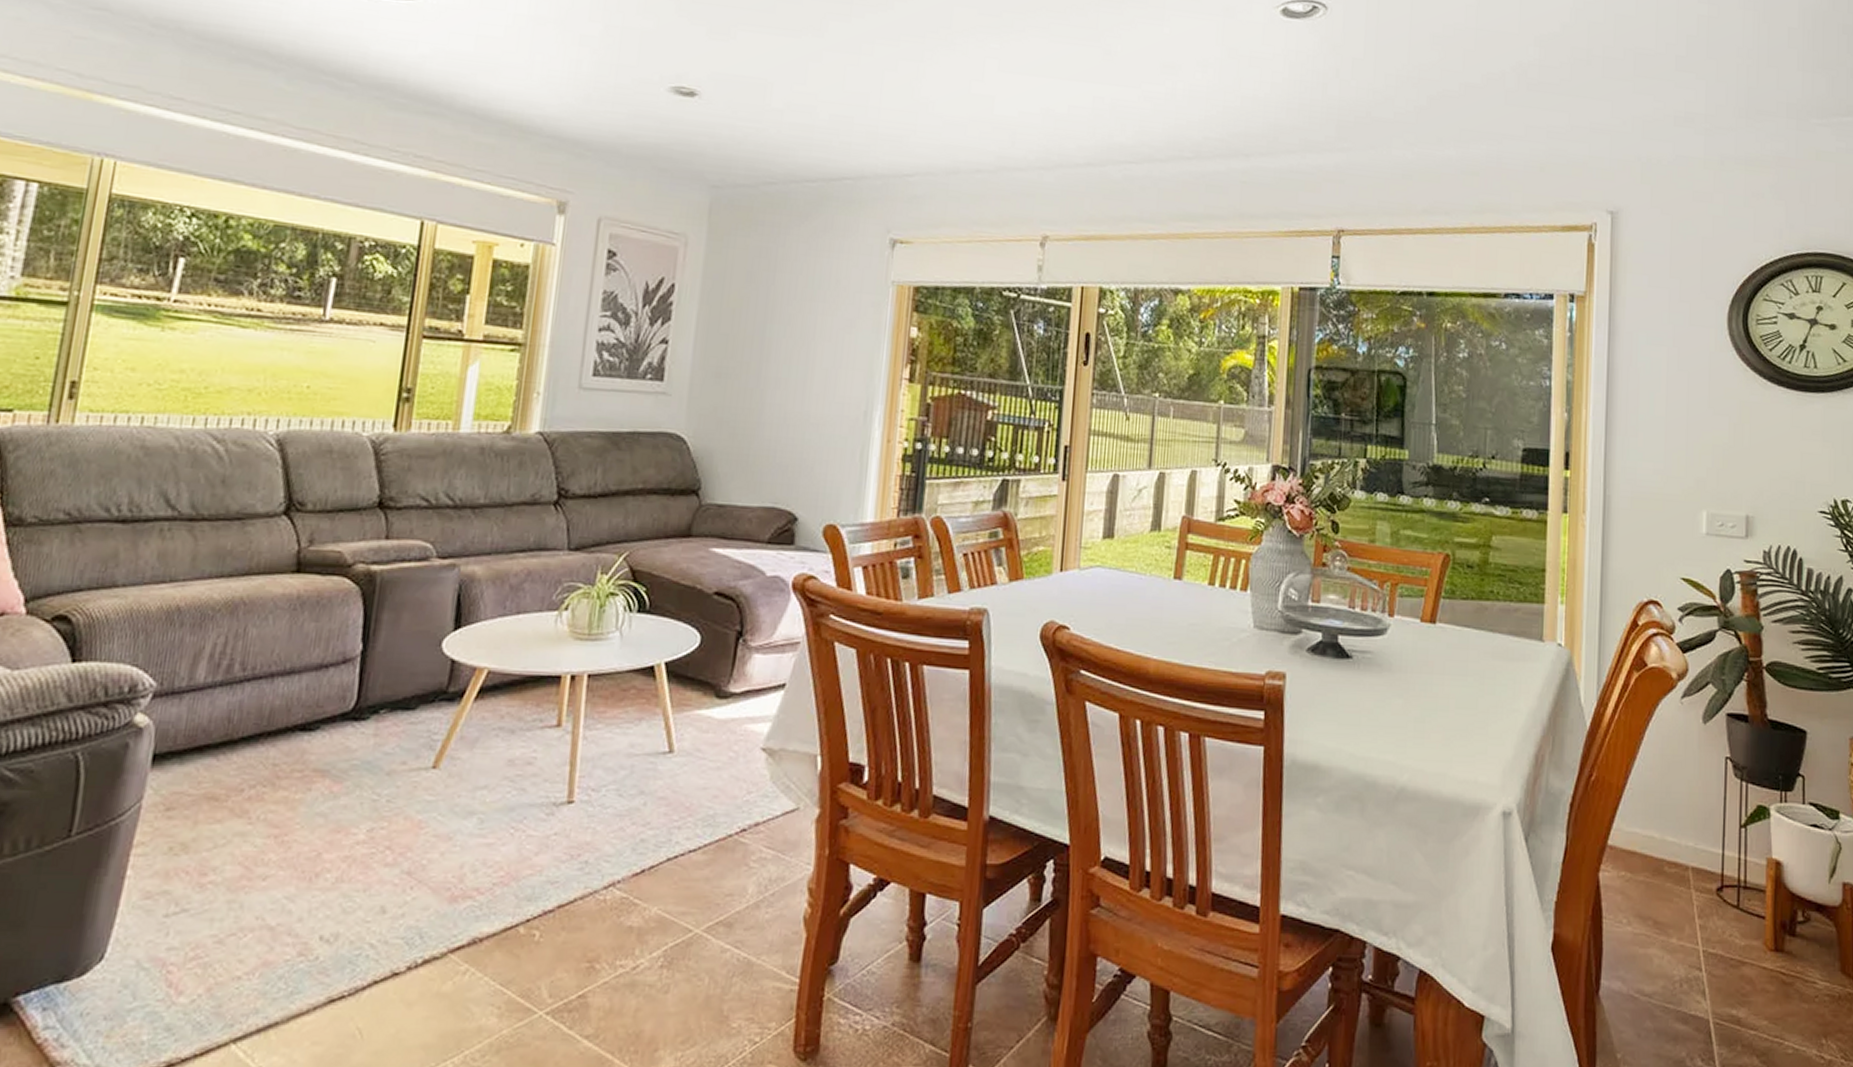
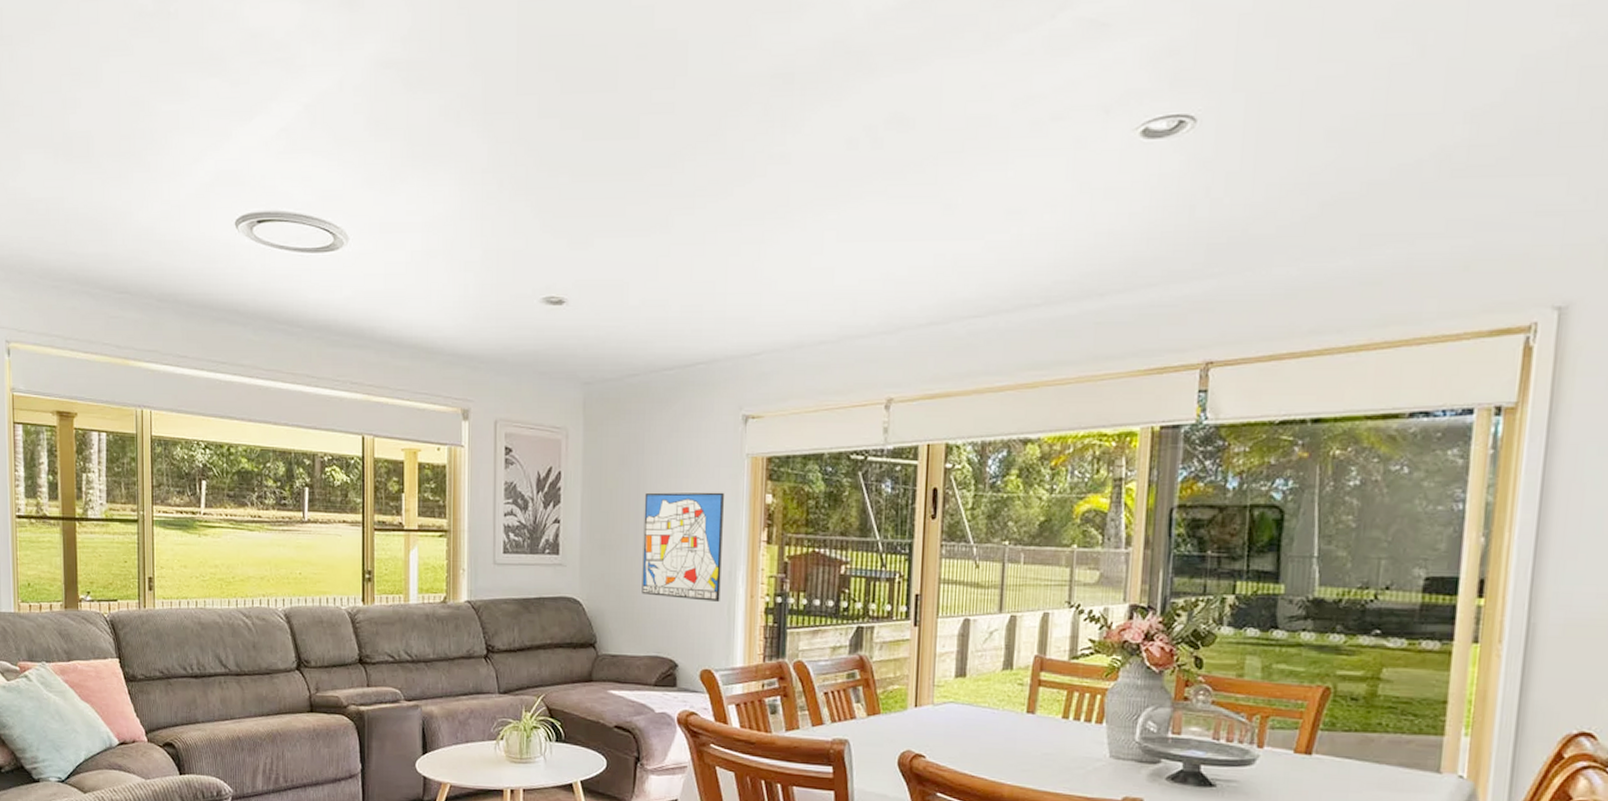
wall art: none [761,316,864,445] -> present [642,492,724,601]

